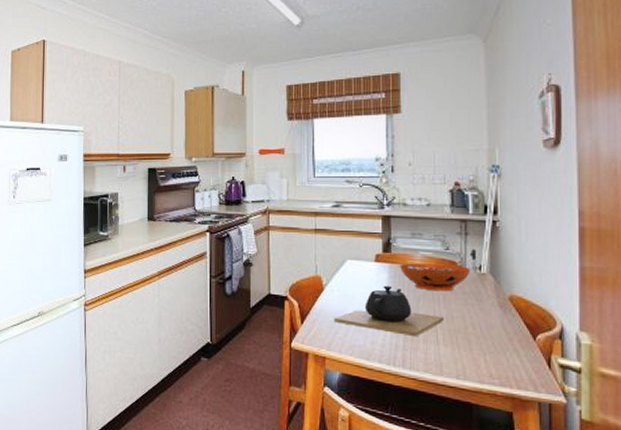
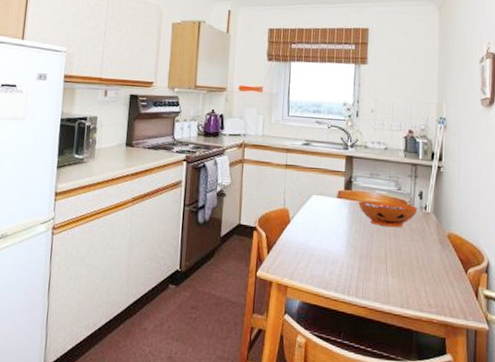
teapot: present [334,285,444,337] -> none [297,220,393,269]

